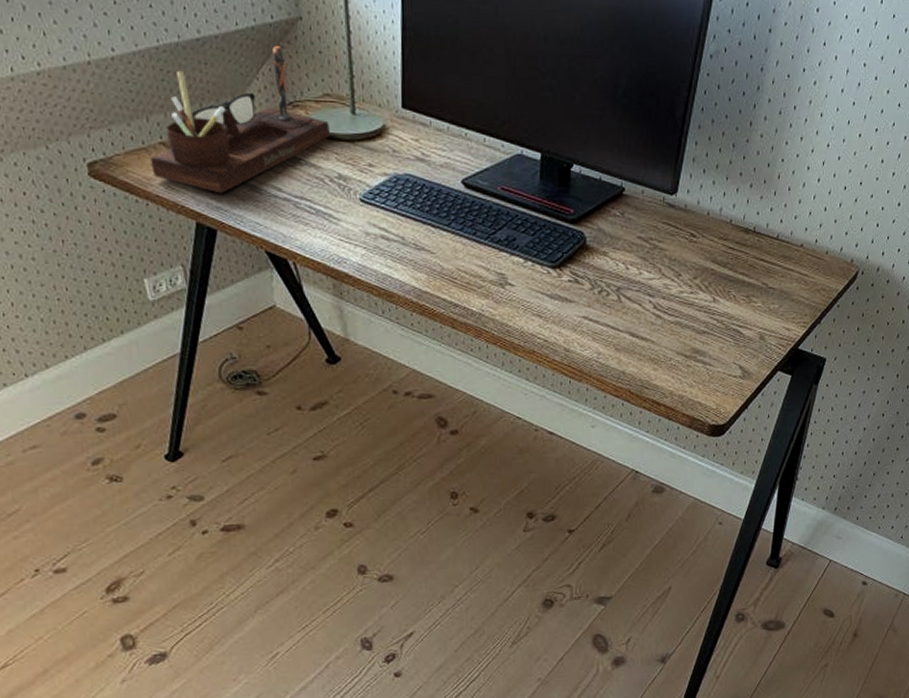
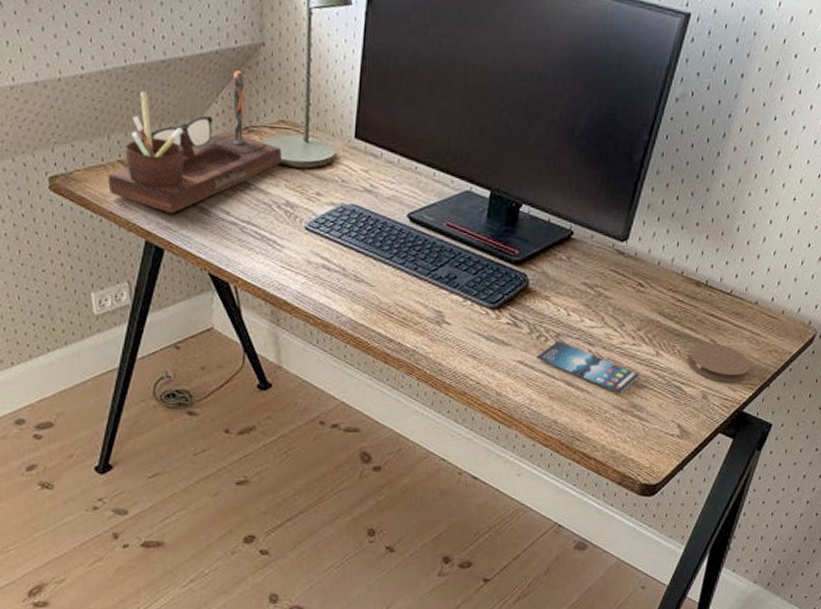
smartphone: none [600,294,701,340] -> present [537,340,641,393]
coaster: none [743,286,802,322] -> present [687,342,751,383]

